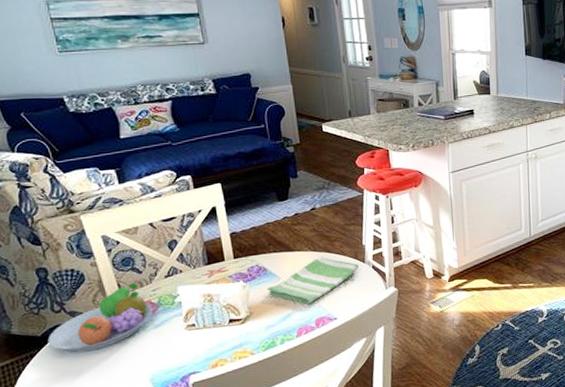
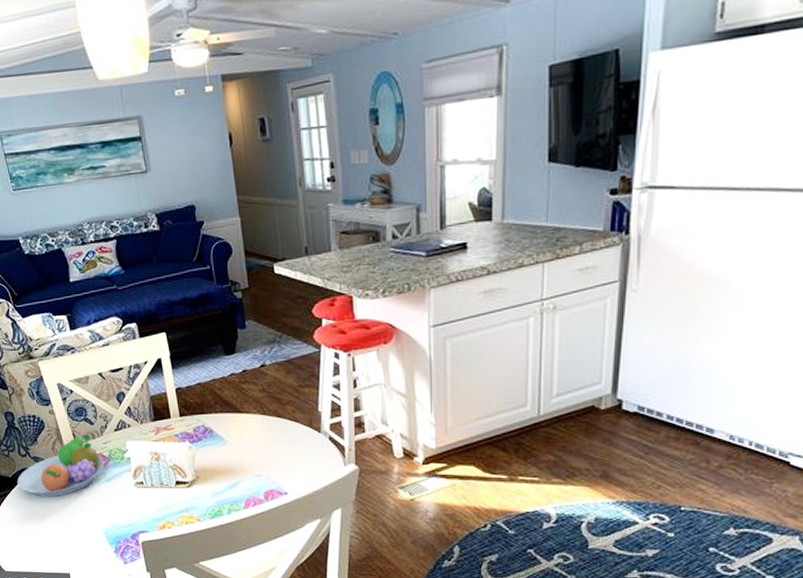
dish towel: present [267,257,360,305] -> none [213,422,315,474]

